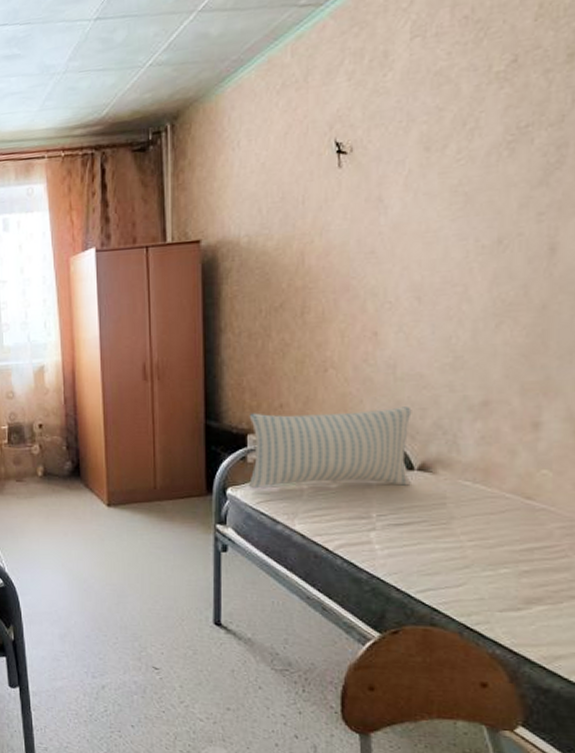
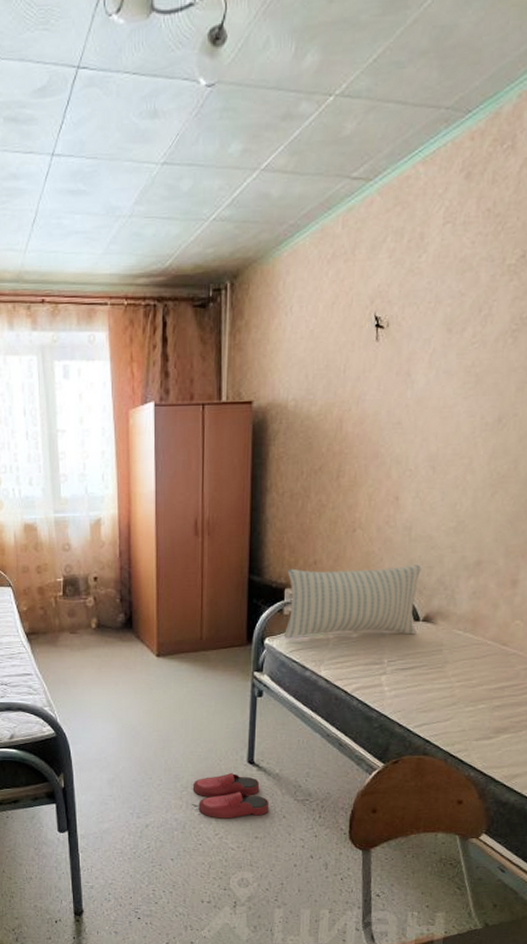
slippers: none [152,634,242,686] -> present [192,772,270,819]

